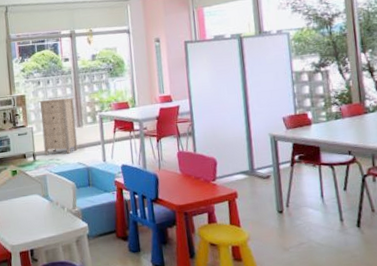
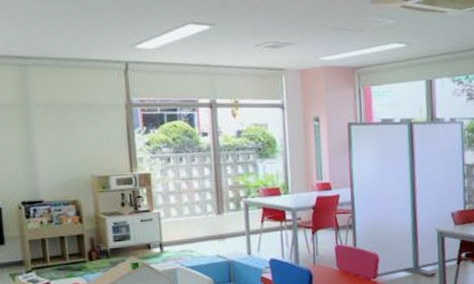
storage cabinet: present [38,97,78,155] -> none [167,179,218,246]

